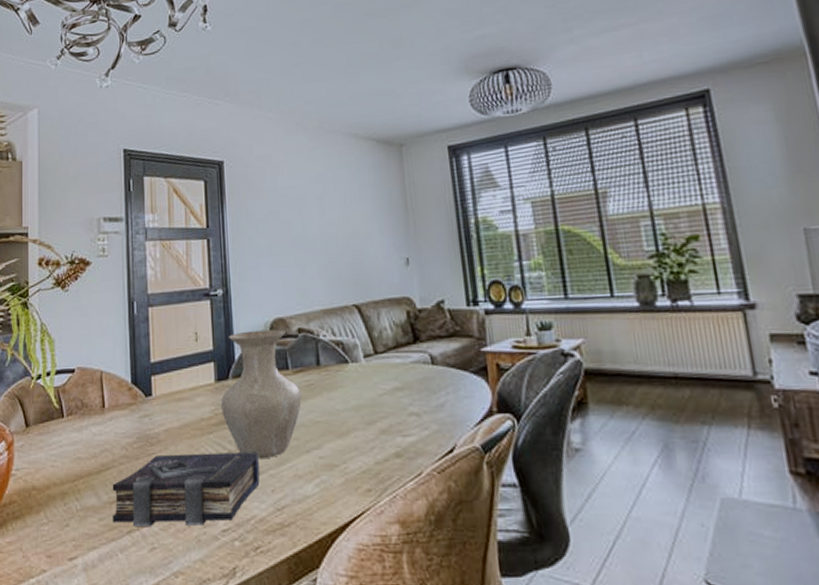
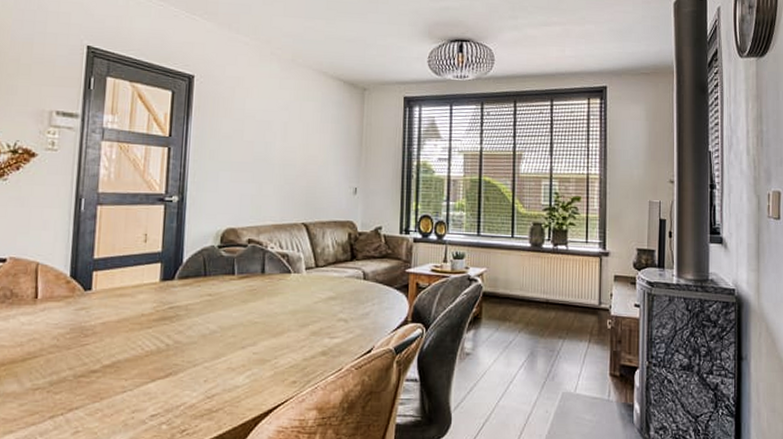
book: present [112,452,260,526] -> none [35,345,195,411]
vase: present [221,329,302,460] -> none [163,237,244,353]

